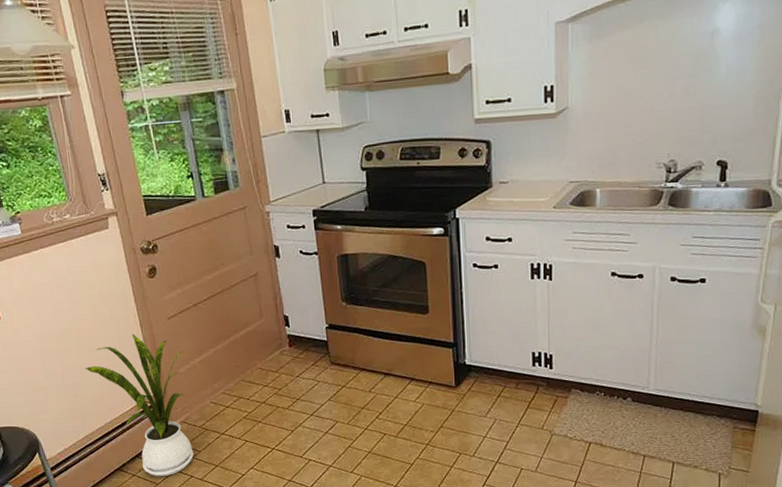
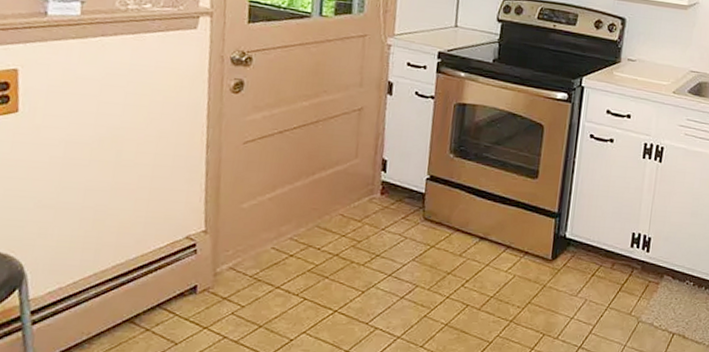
house plant: present [85,334,194,477] -> none [118,154,253,335]

